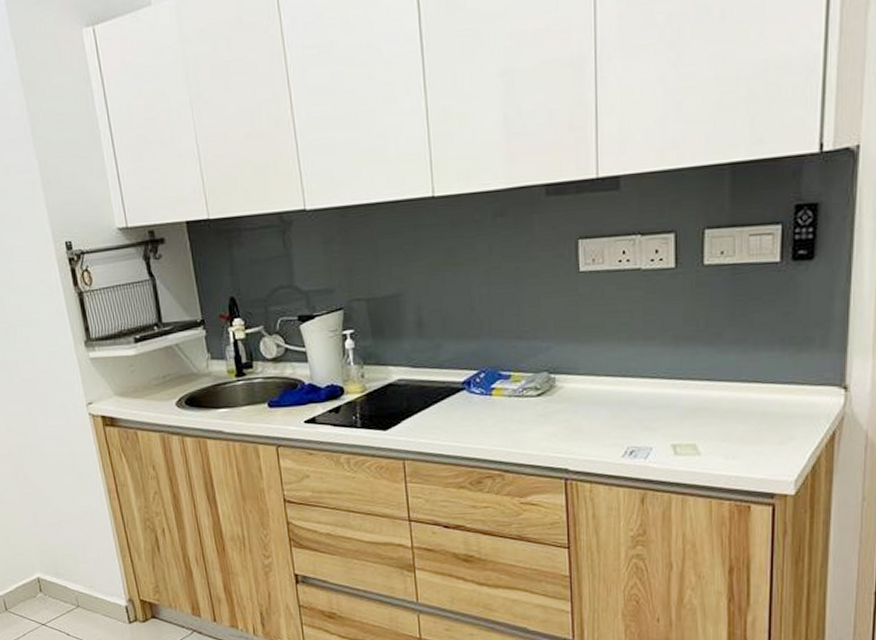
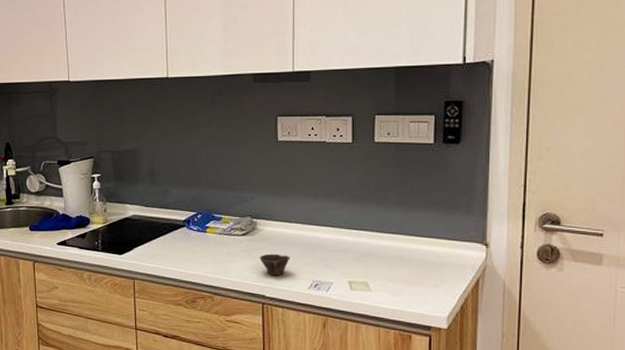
cup: none [560,416,599,443] -> present [259,253,290,275]

